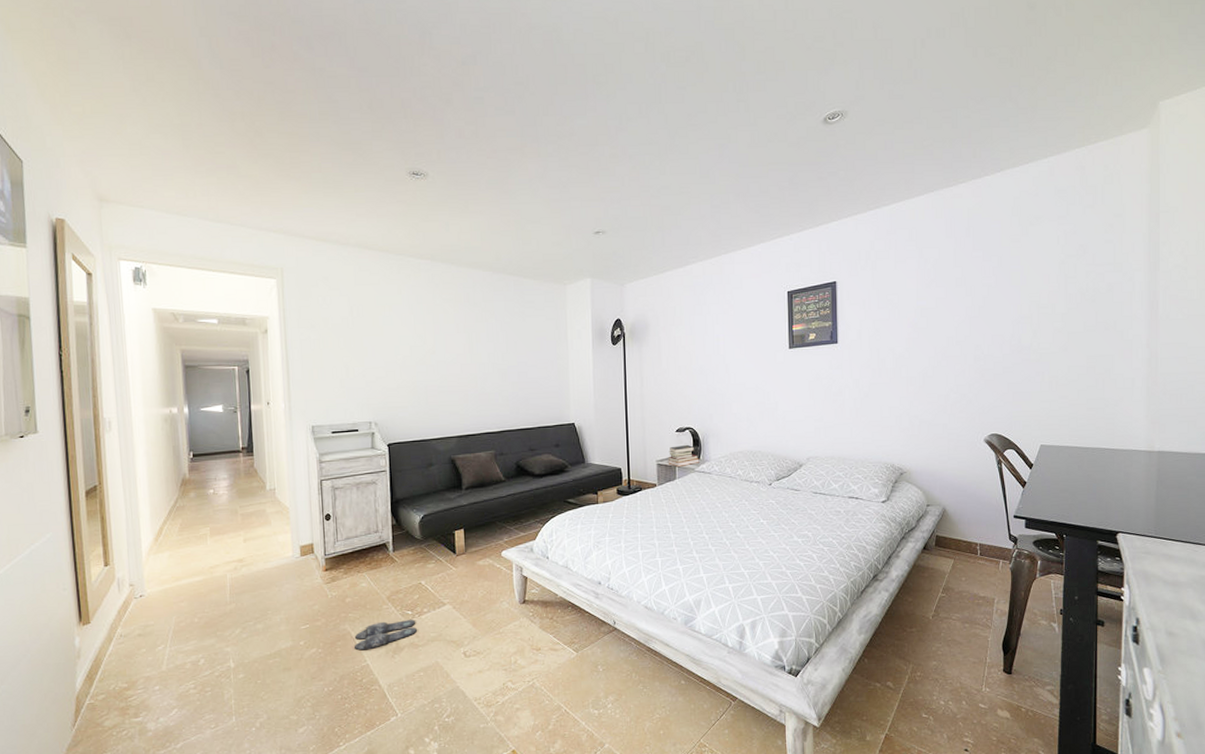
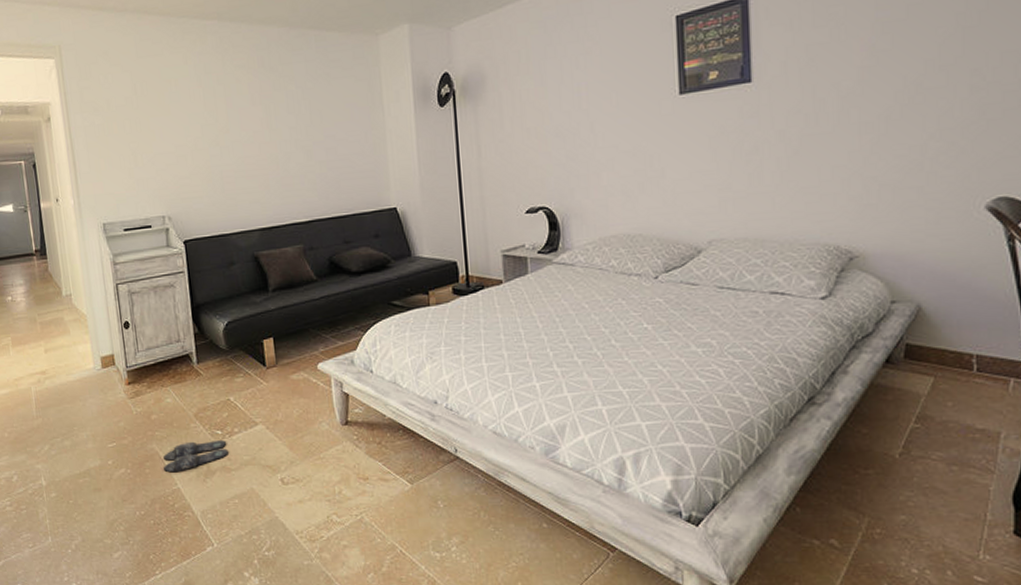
books: present [667,445,699,467] -> none [516,230,558,258]

